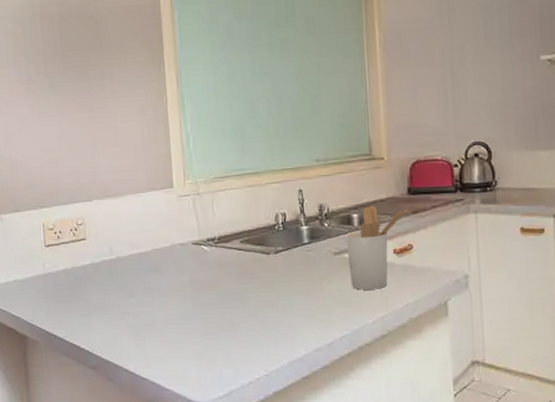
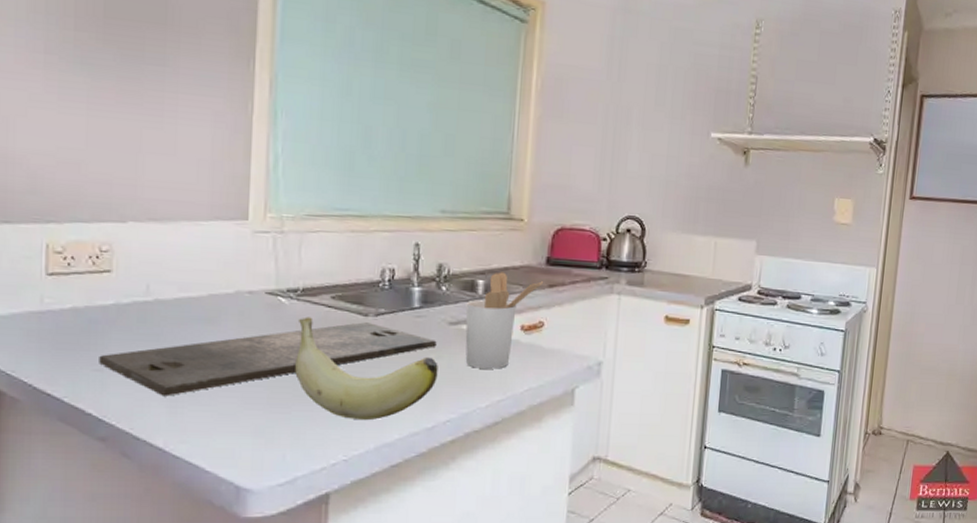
cutting board: none [85,259,326,332] -> present [99,322,437,397]
banana: none [219,259,330,341] -> present [295,317,438,421]

